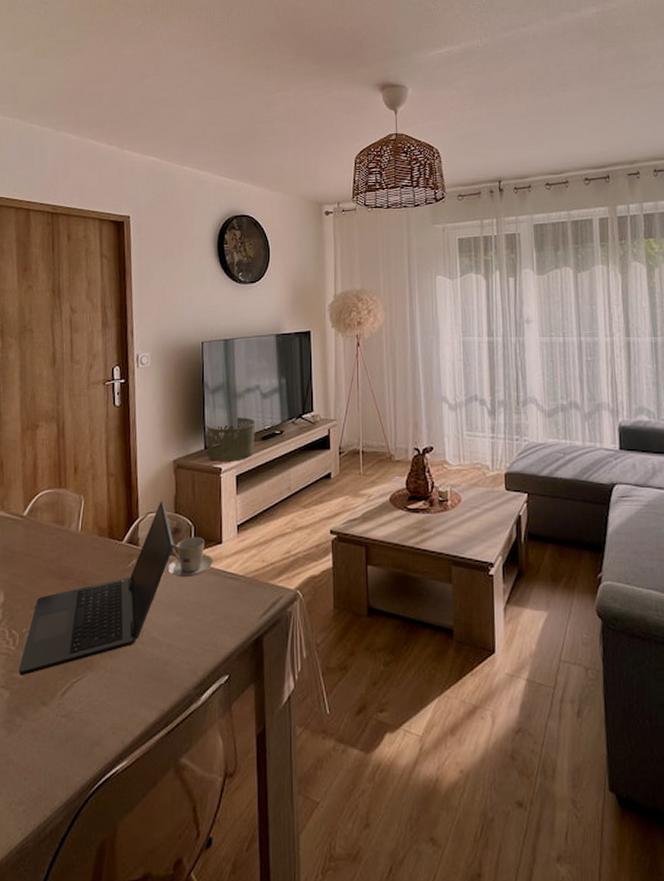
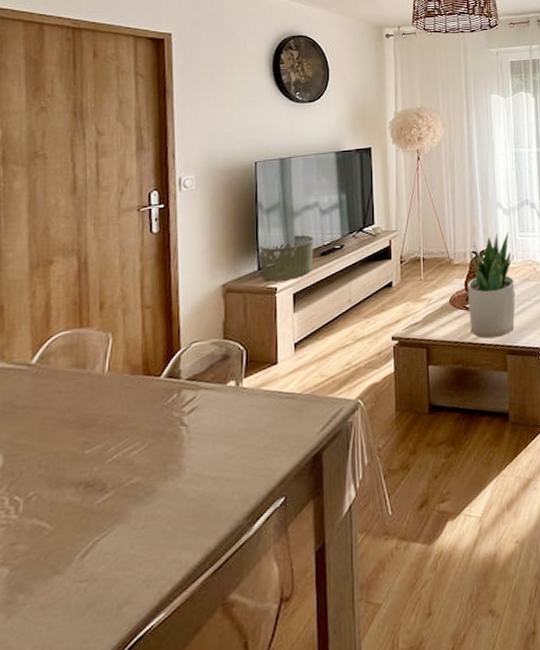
laptop: present [18,501,174,675] -> none [22,328,223,546]
teacup: present [167,537,213,578] -> none [214,360,268,406]
planter: none [409,429,462,546] -> present [468,231,516,339]

